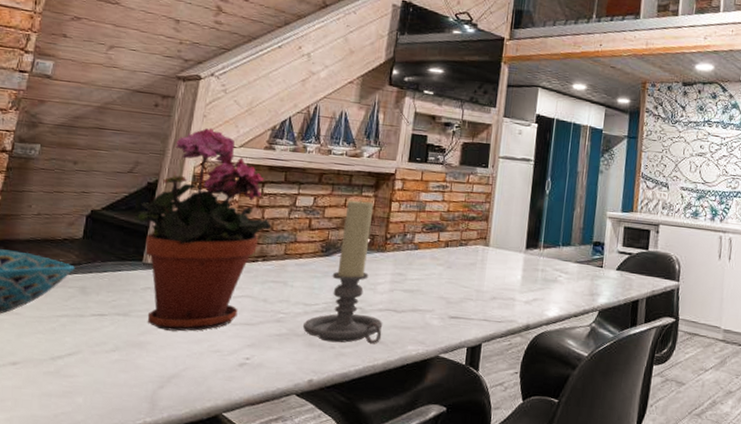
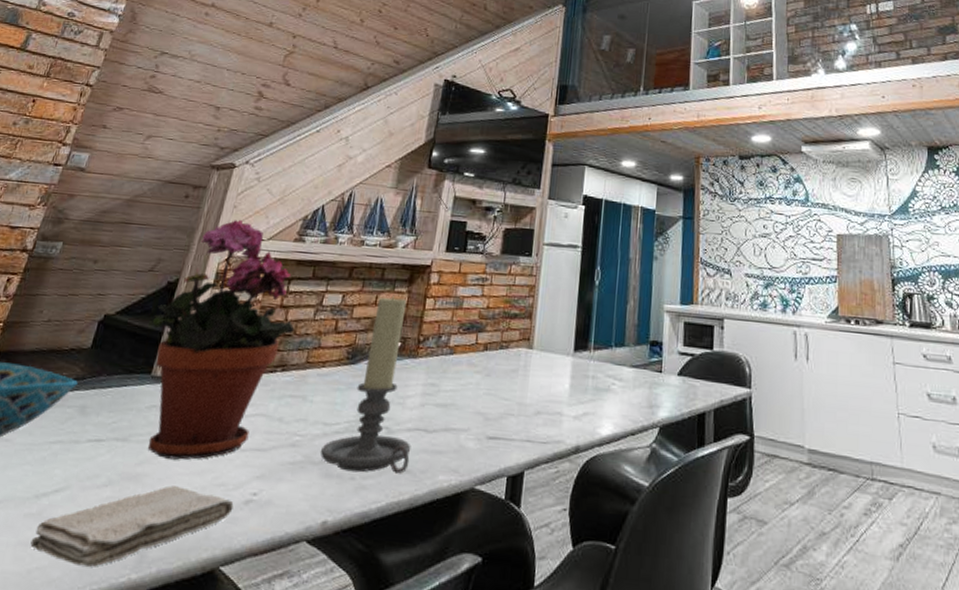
washcloth: none [53,351,230,413] -> present [30,485,234,567]

